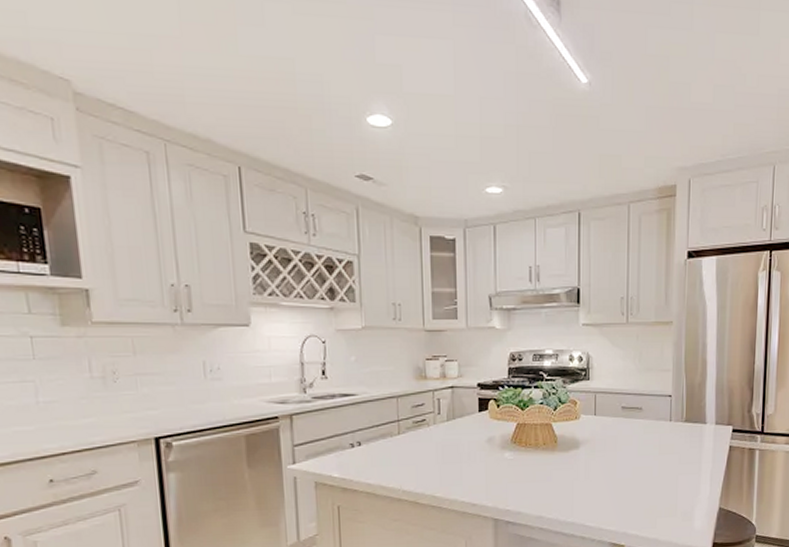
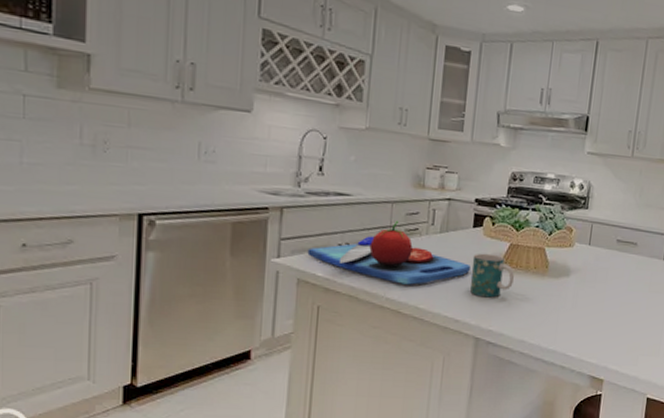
chopping board: none [321,414,482,476] -> present [307,220,471,285]
mug: none [482,435,524,479] -> present [469,253,514,298]

